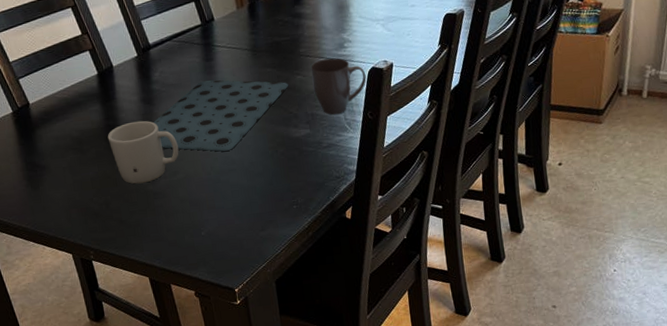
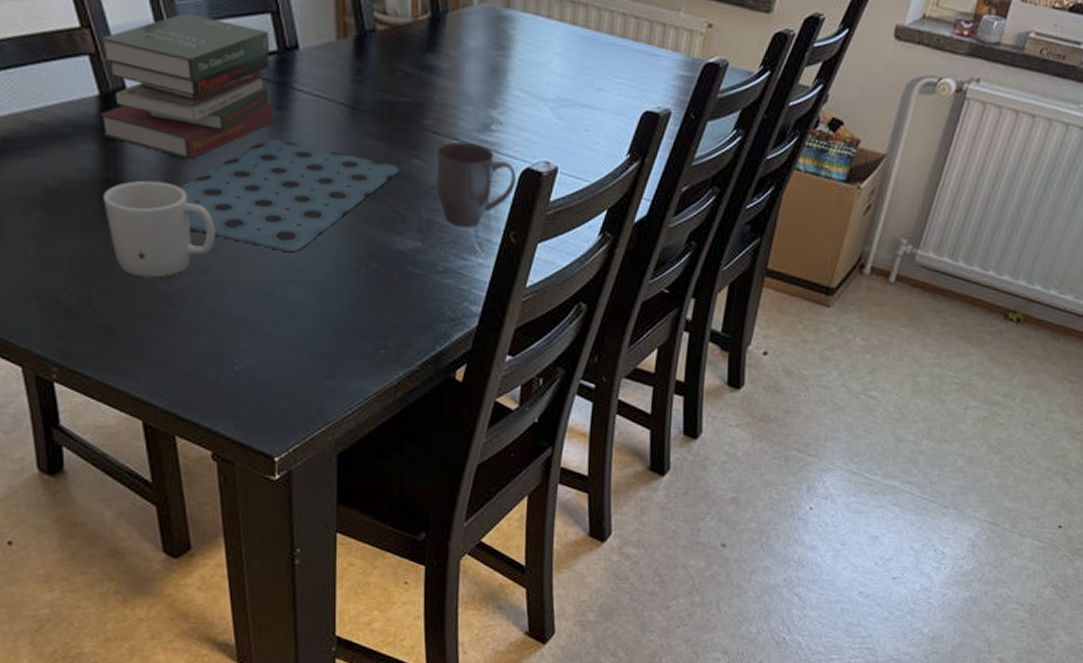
books: none [94,12,205,104] -> present [101,12,274,159]

